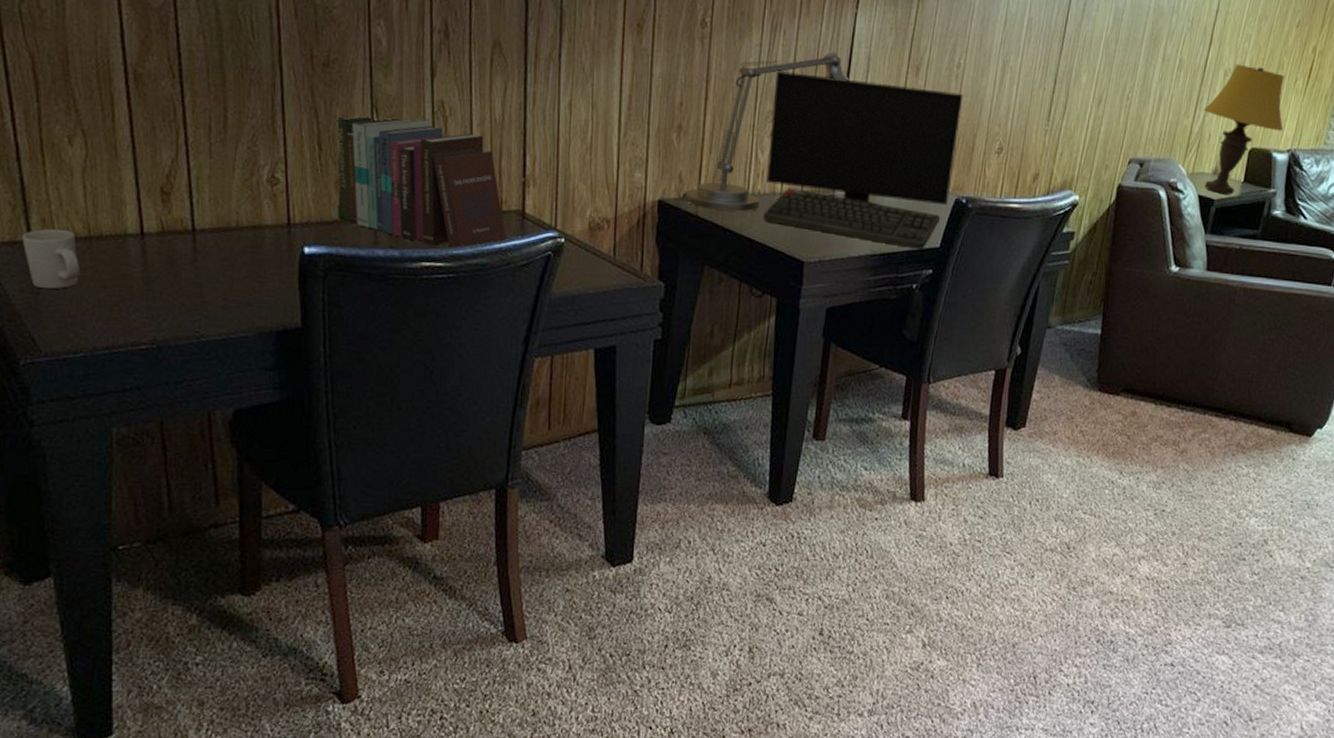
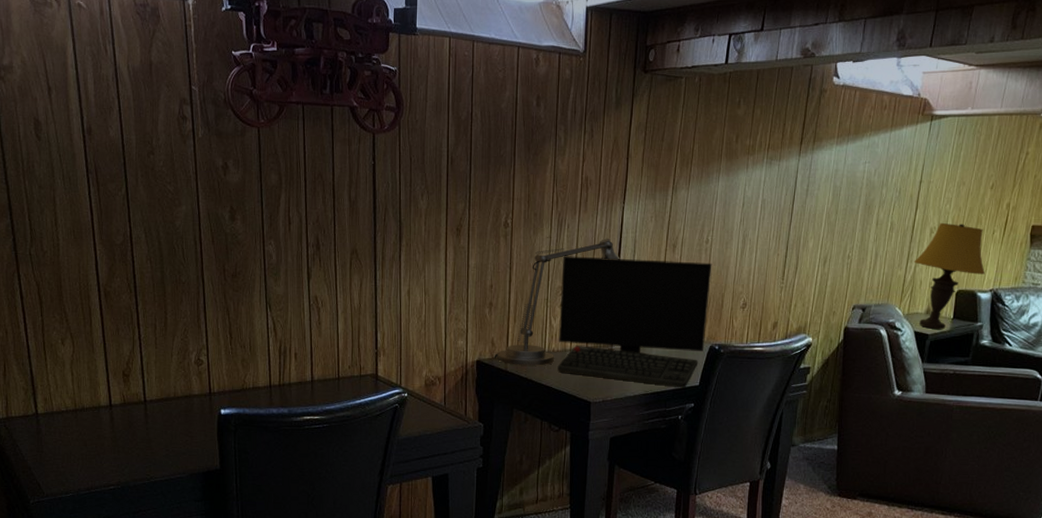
mug: present [21,228,79,290] -> none [31,405,69,449]
books: present [330,114,507,250] -> none [238,309,365,406]

